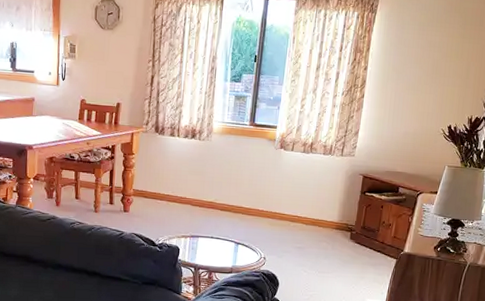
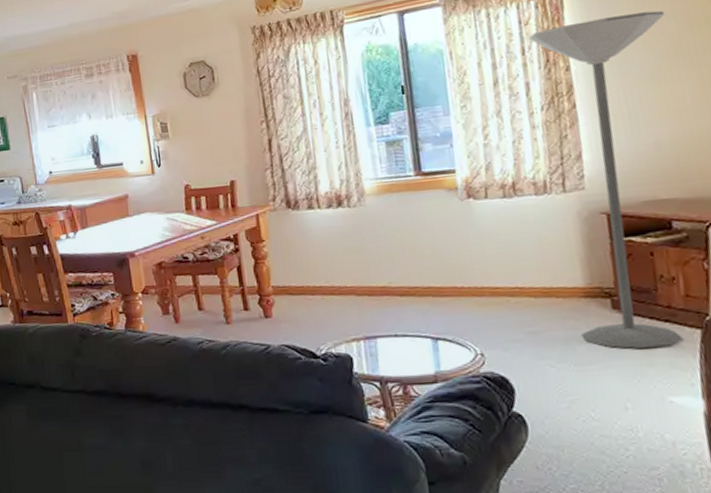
floor lamp: none [327,35,434,267] -> present [529,11,683,349]

